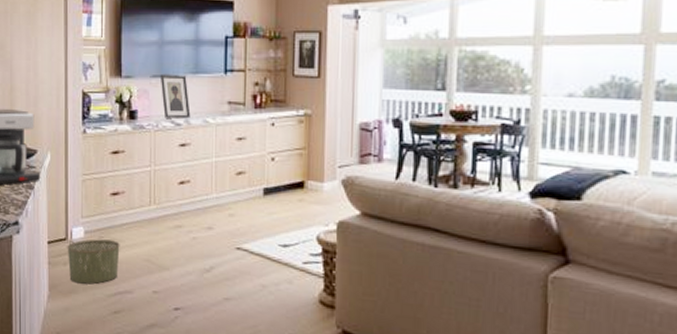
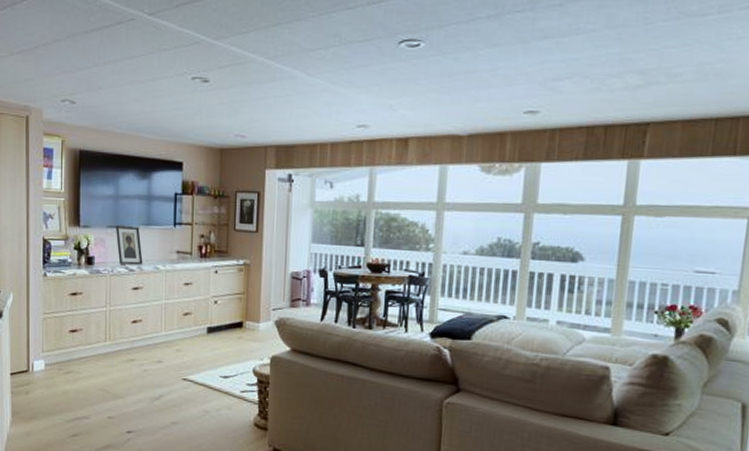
basket: present [67,239,120,285] -> none [28,371,78,411]

